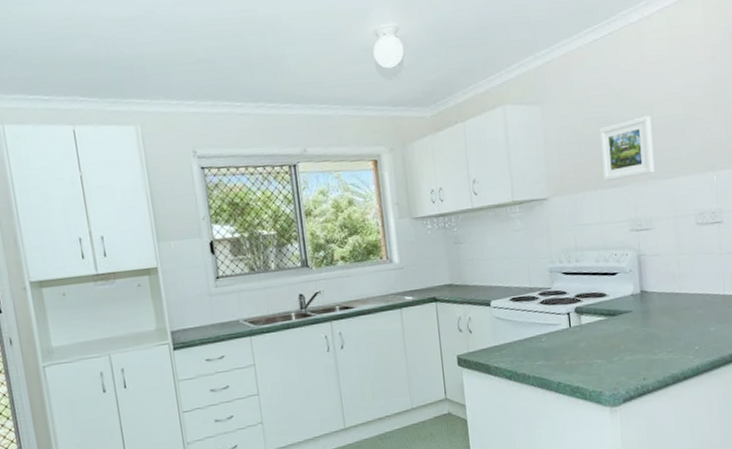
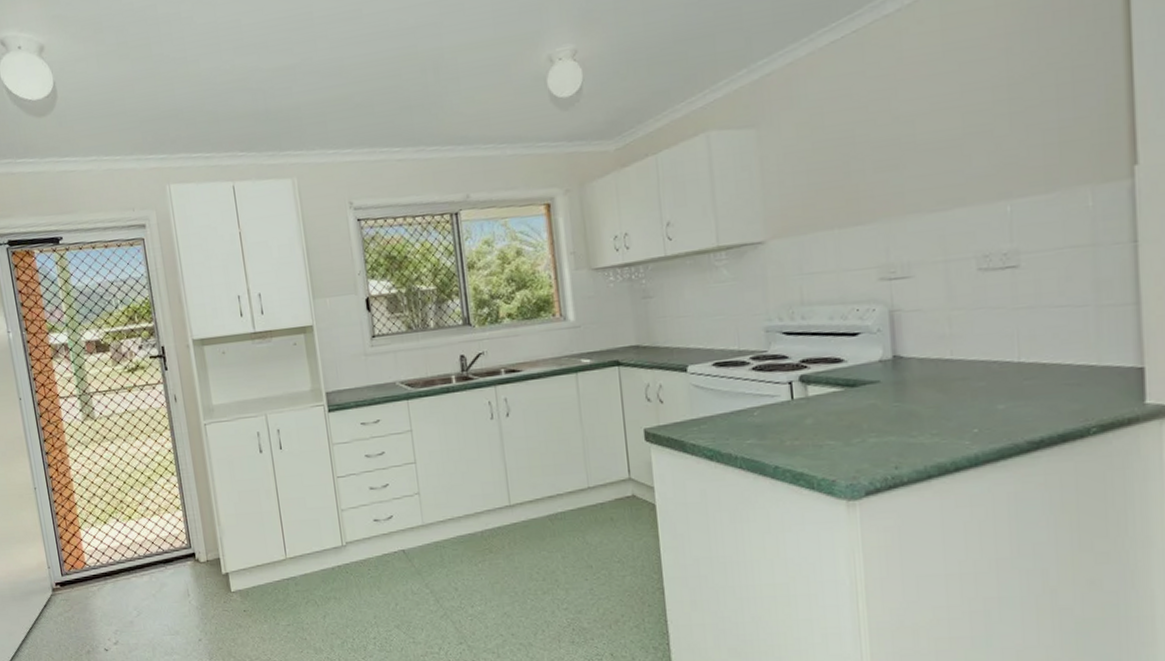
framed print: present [599,116,655,181] -> none [836,132,917,218]

